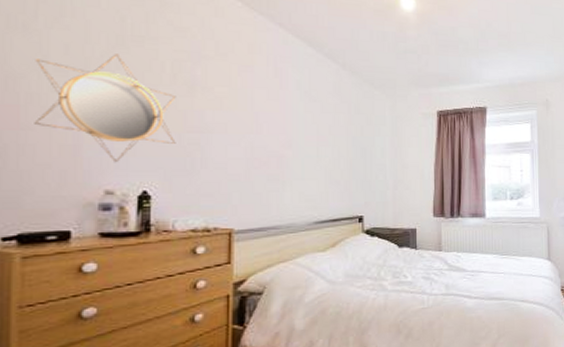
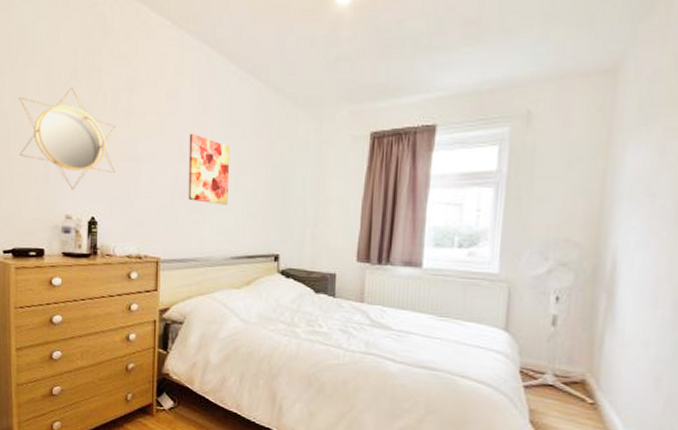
wall art: none [265,106,309,173] -> present [188,133,229,205]

